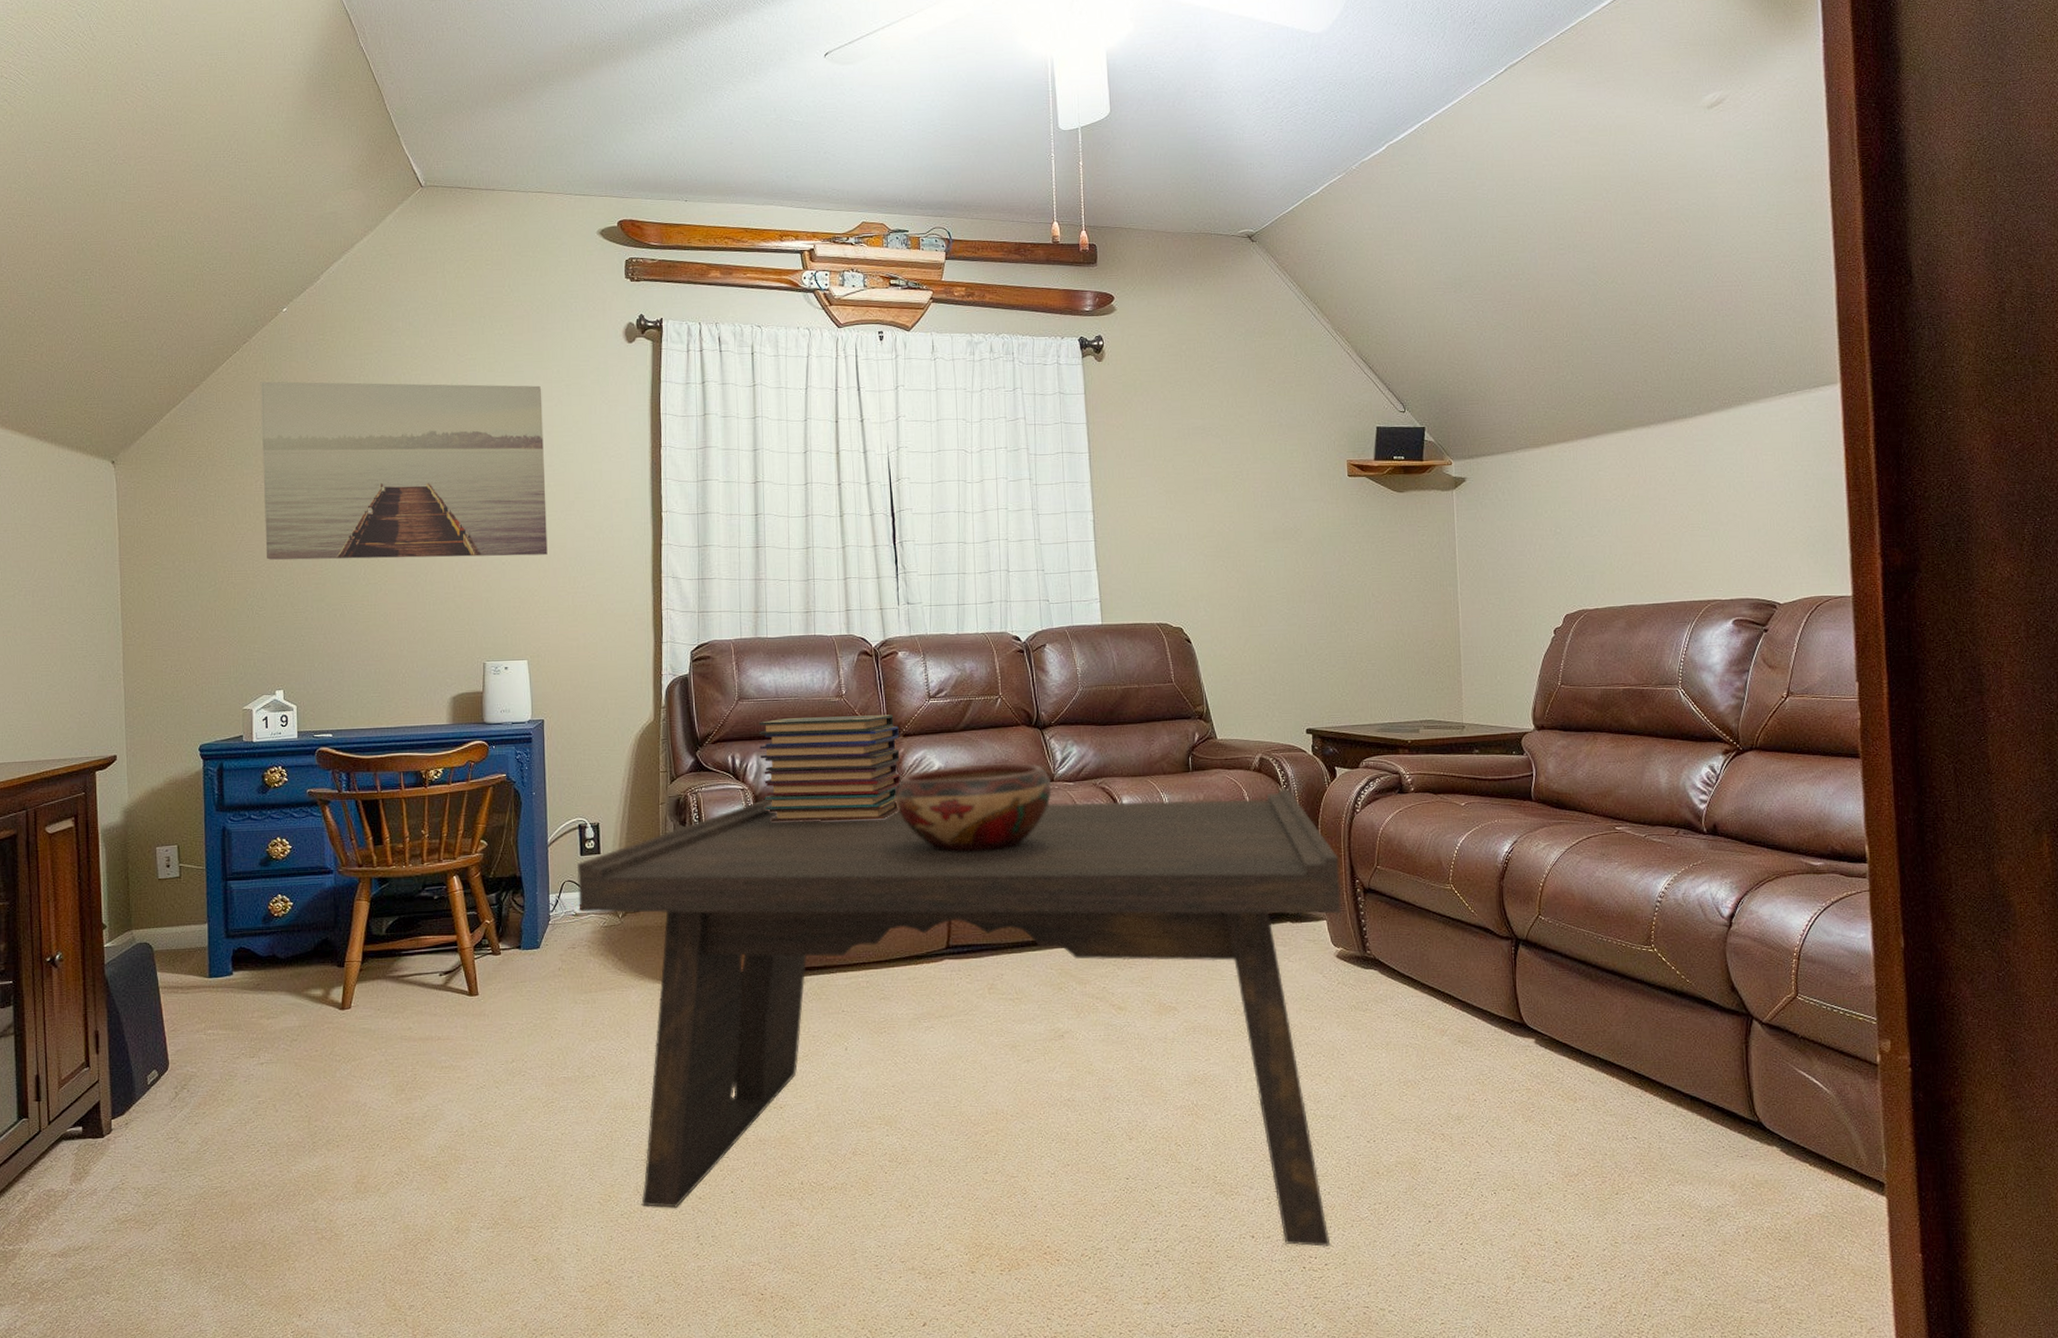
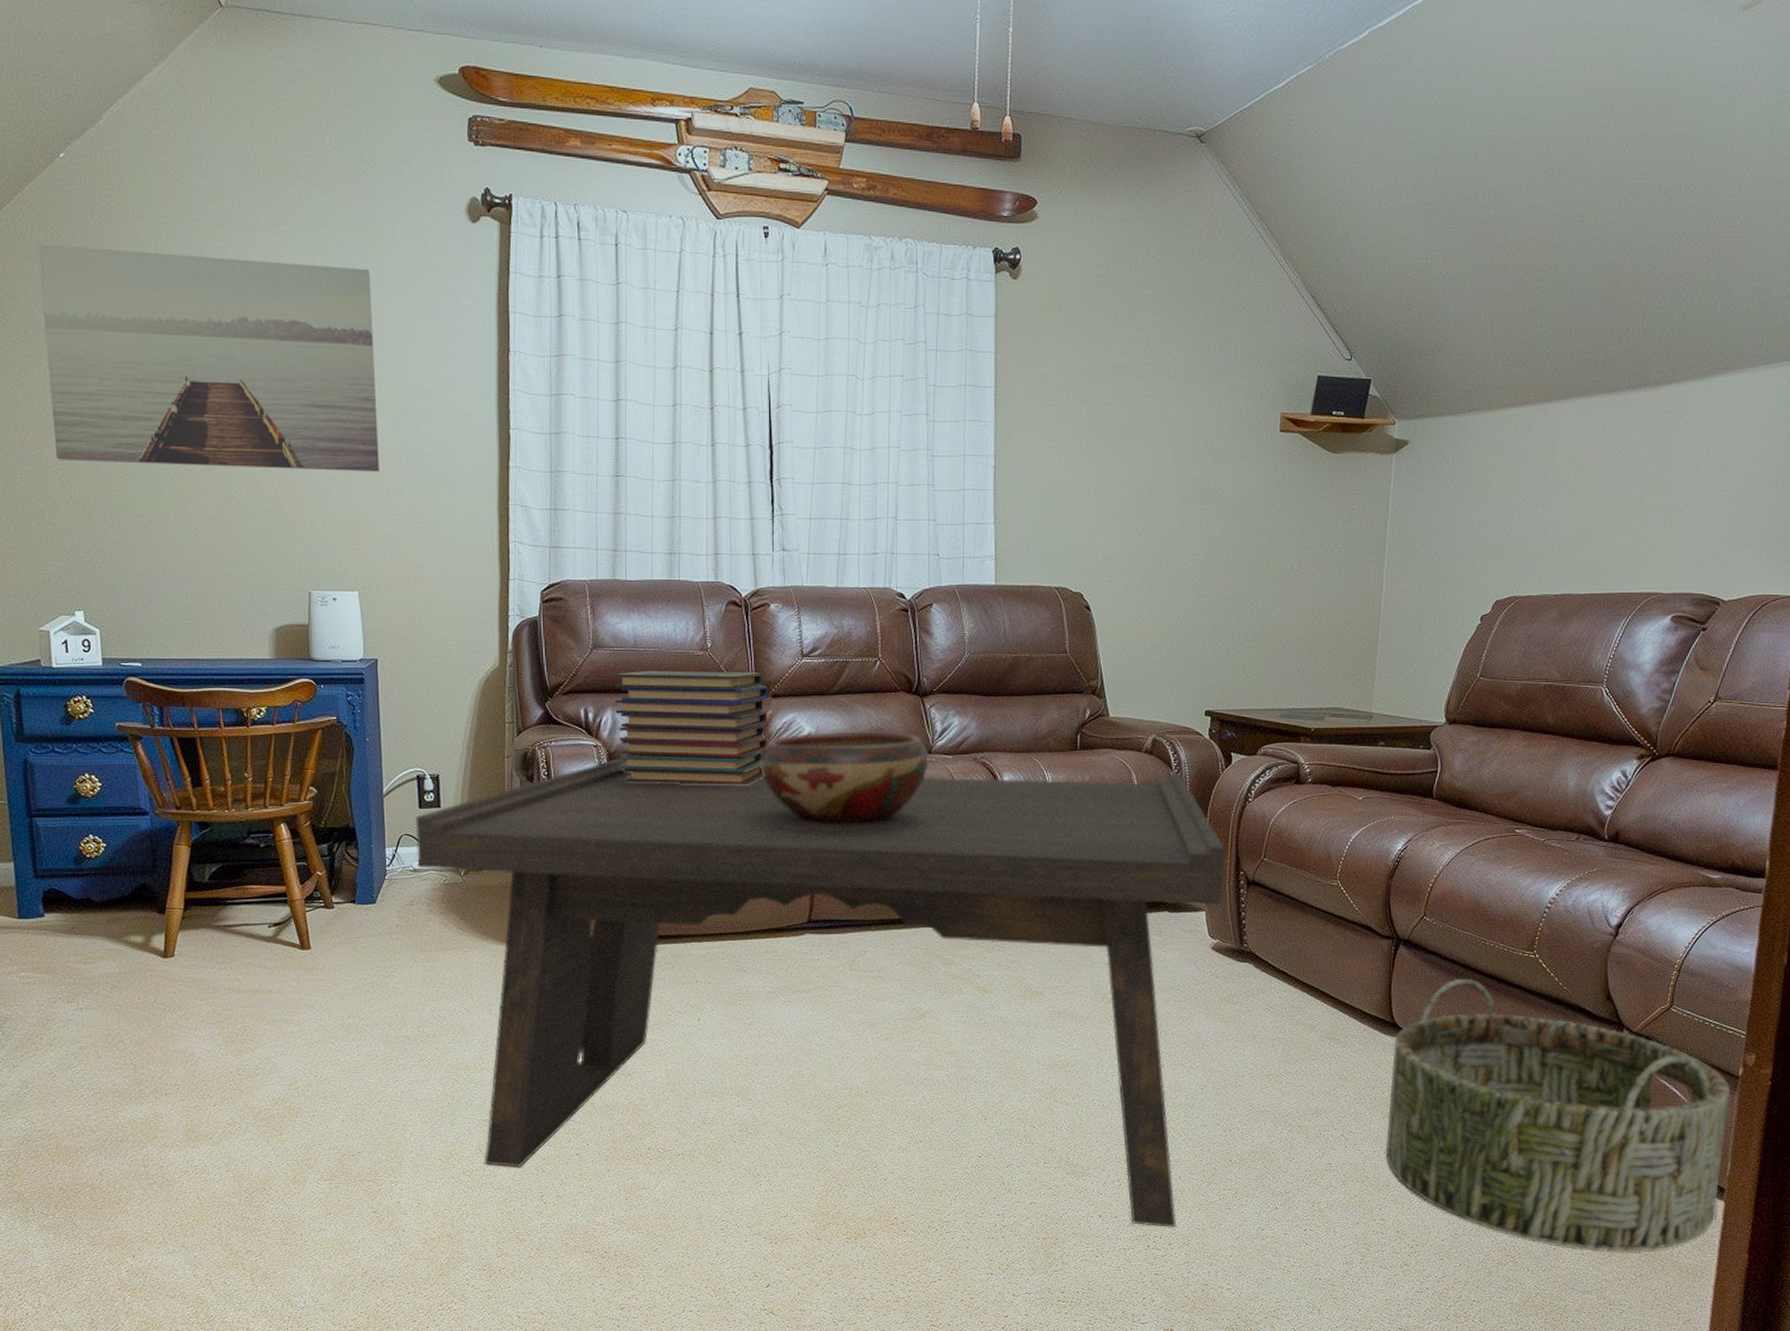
basket: none [1527,975,1879,1255] -> present [1386,978,1731,1251]

